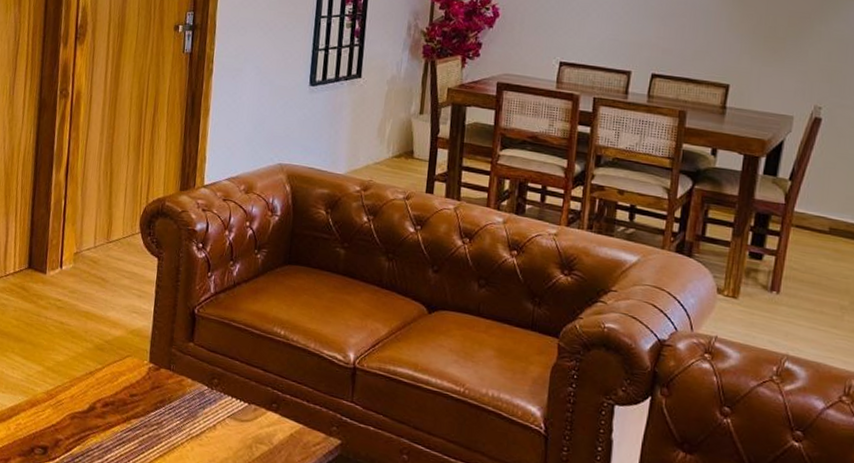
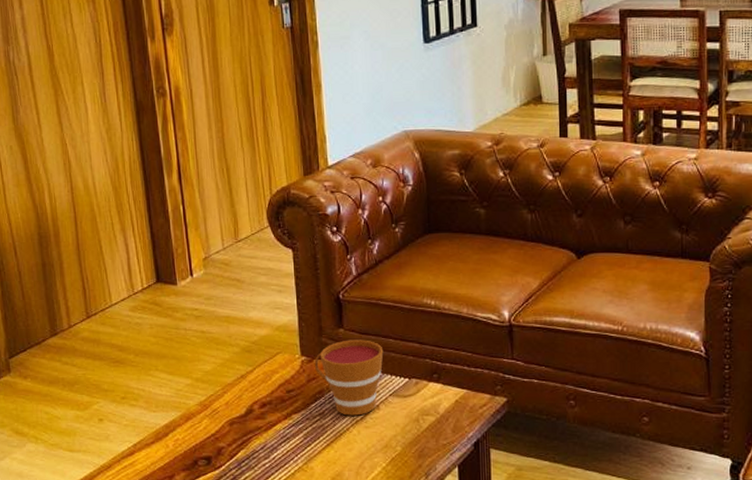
cup: none [160,354,229,432] -> present [314,339,384,416]

